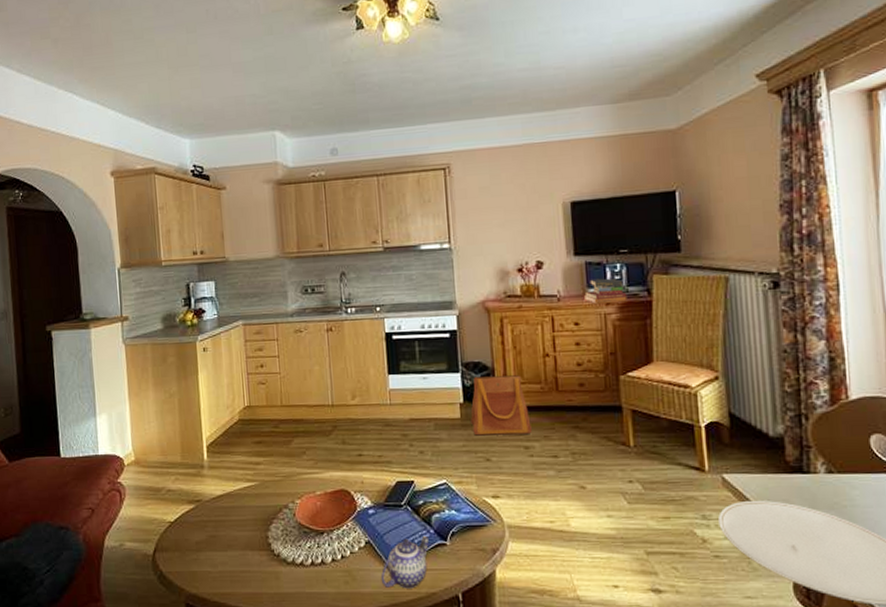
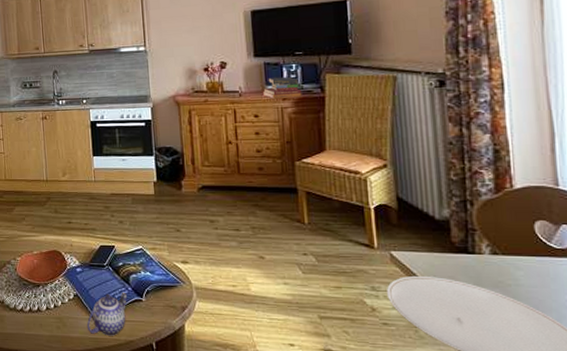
tote bag: present [471,375,532,436] -> none [163,159,216,210]

